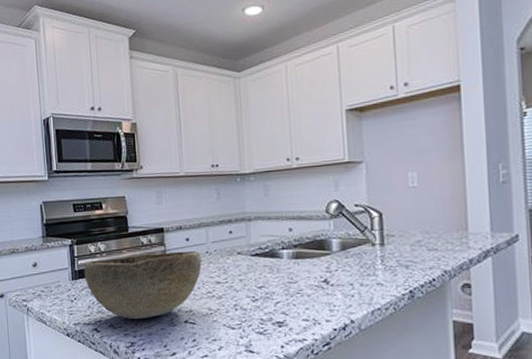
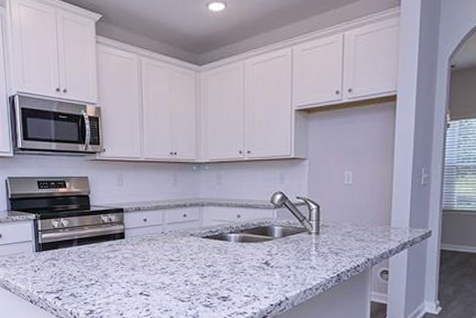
decorative bowl: present [84,250,202,320] -> none [47,230,158,290]

